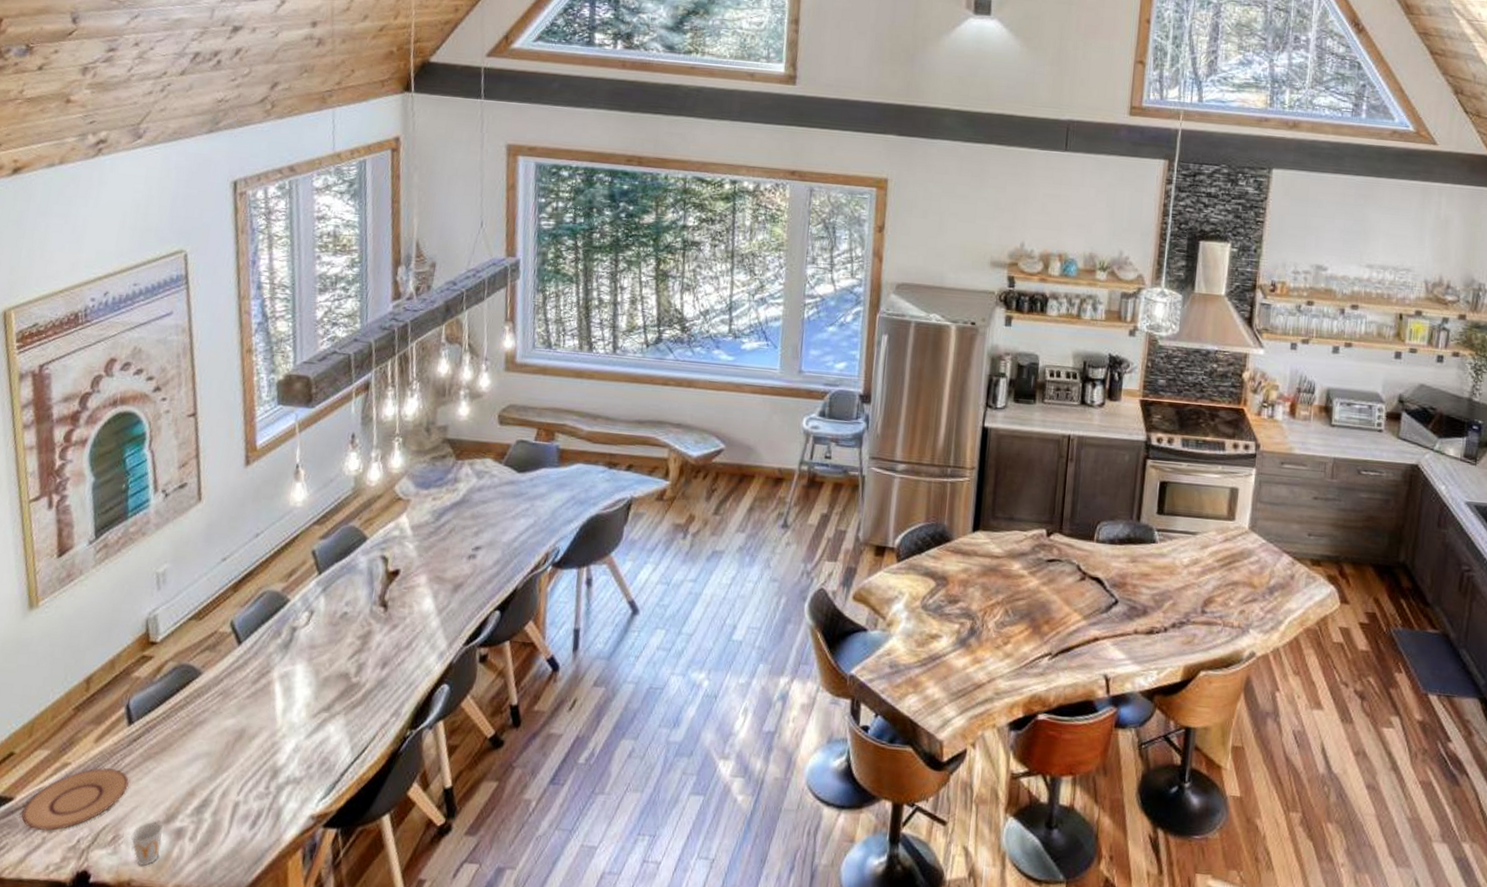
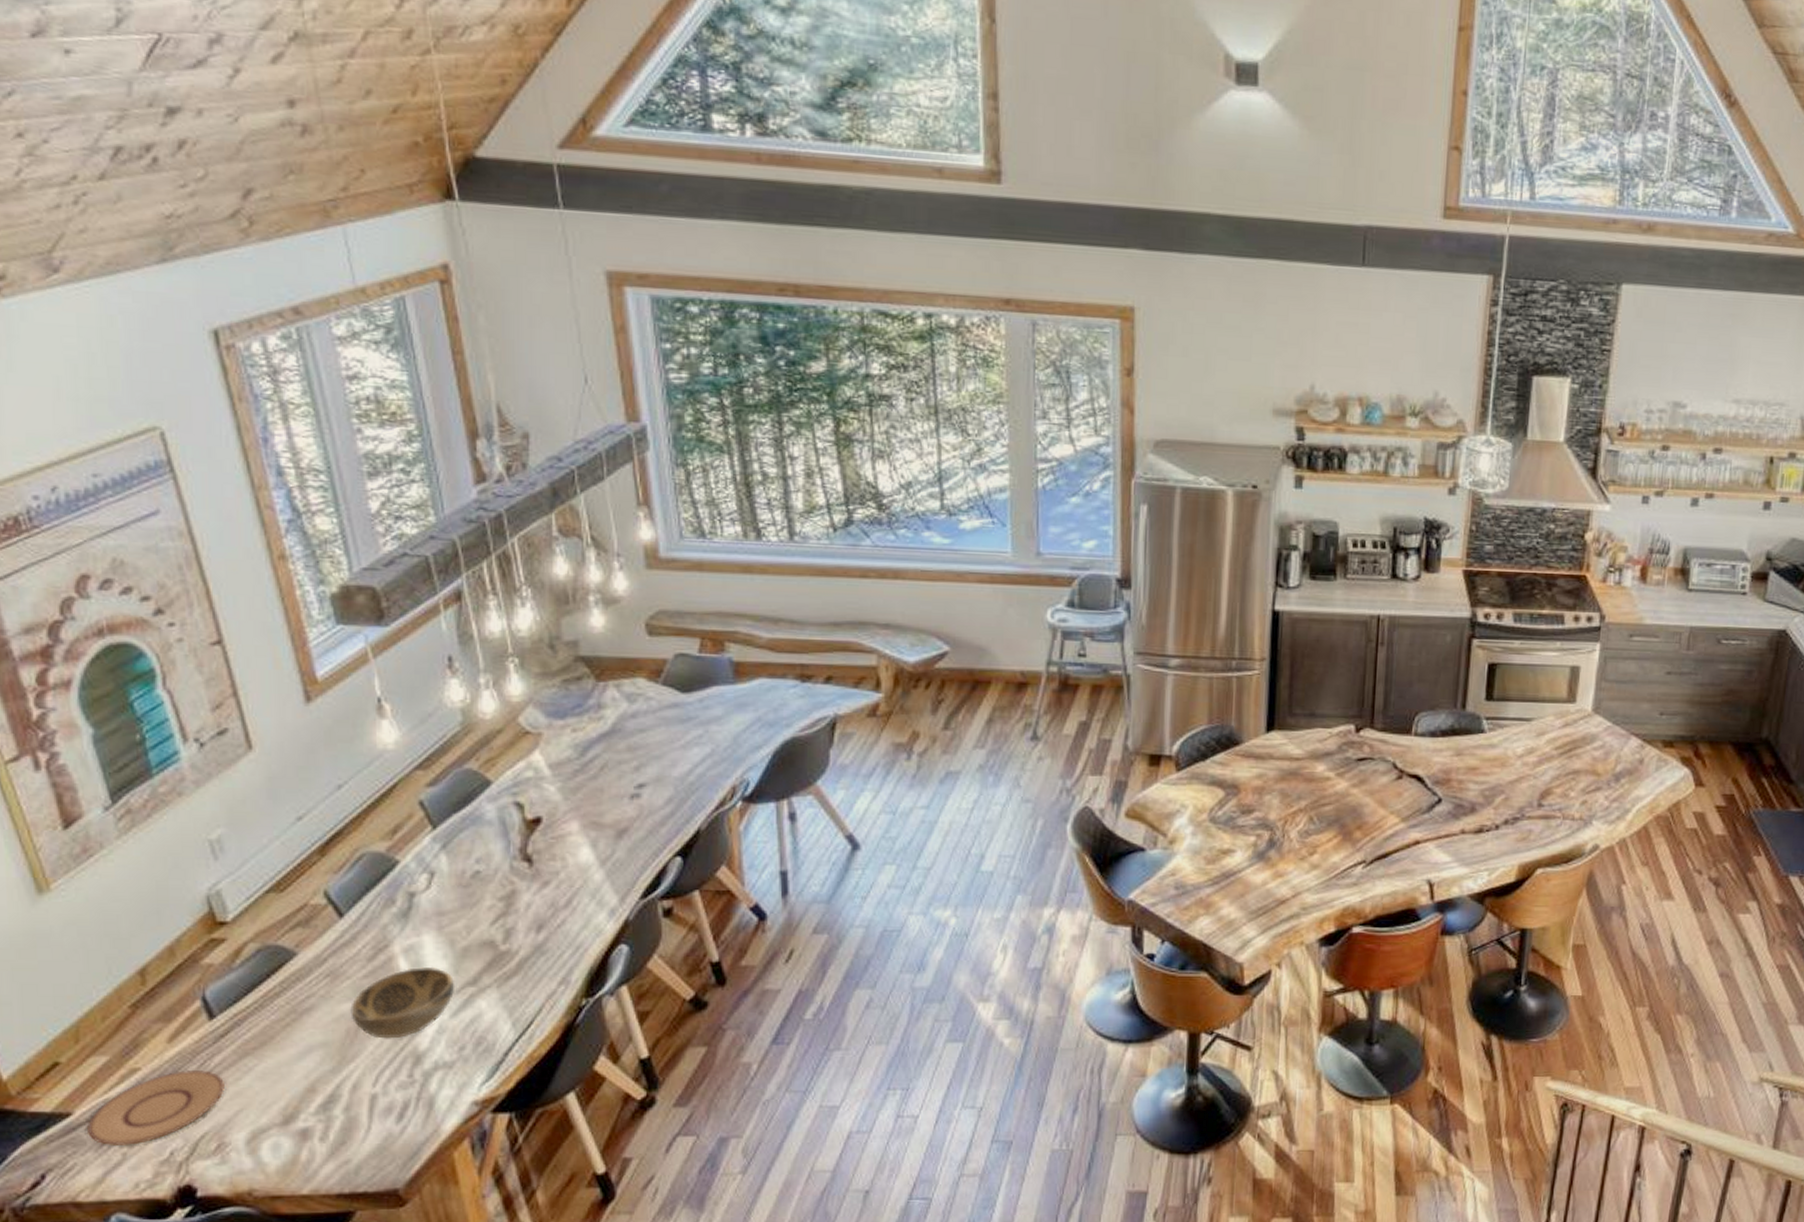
cup: present [131,821,164,867] -> none [241,1124,284,1174]
decorative bowl: none [232,692,313,754] -> present [350,966,454,1039]

